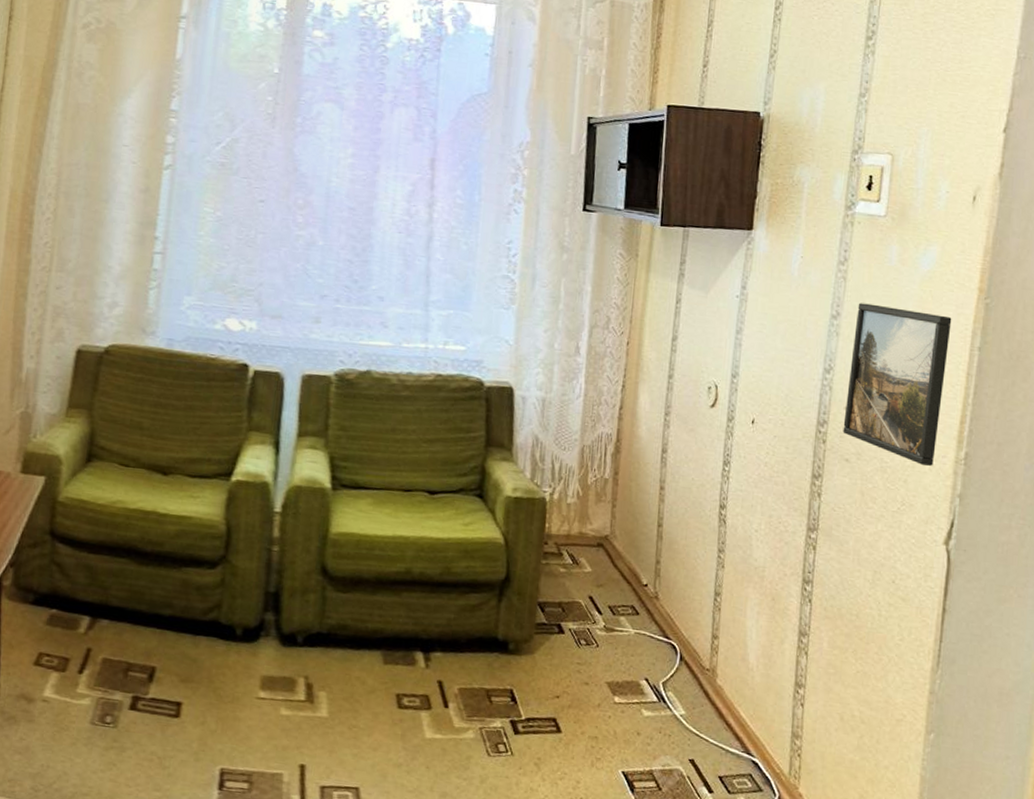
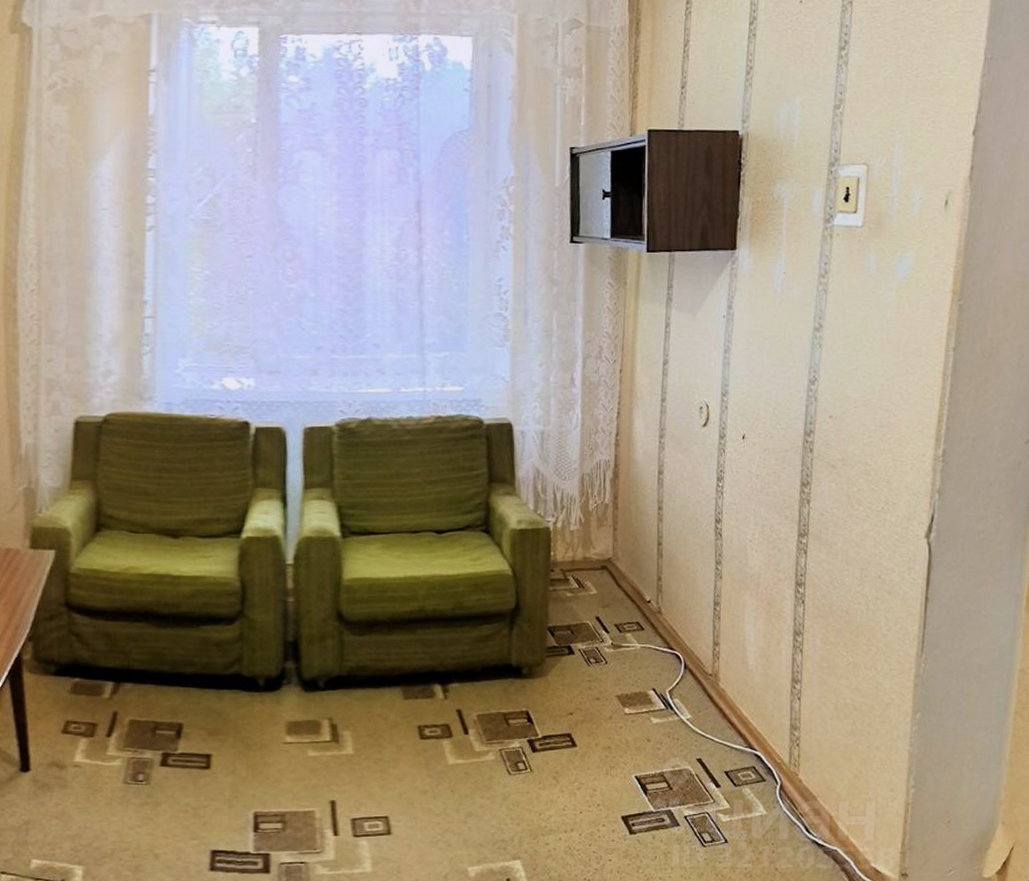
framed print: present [843,303,952,467] -> none [828,313,928,466]

